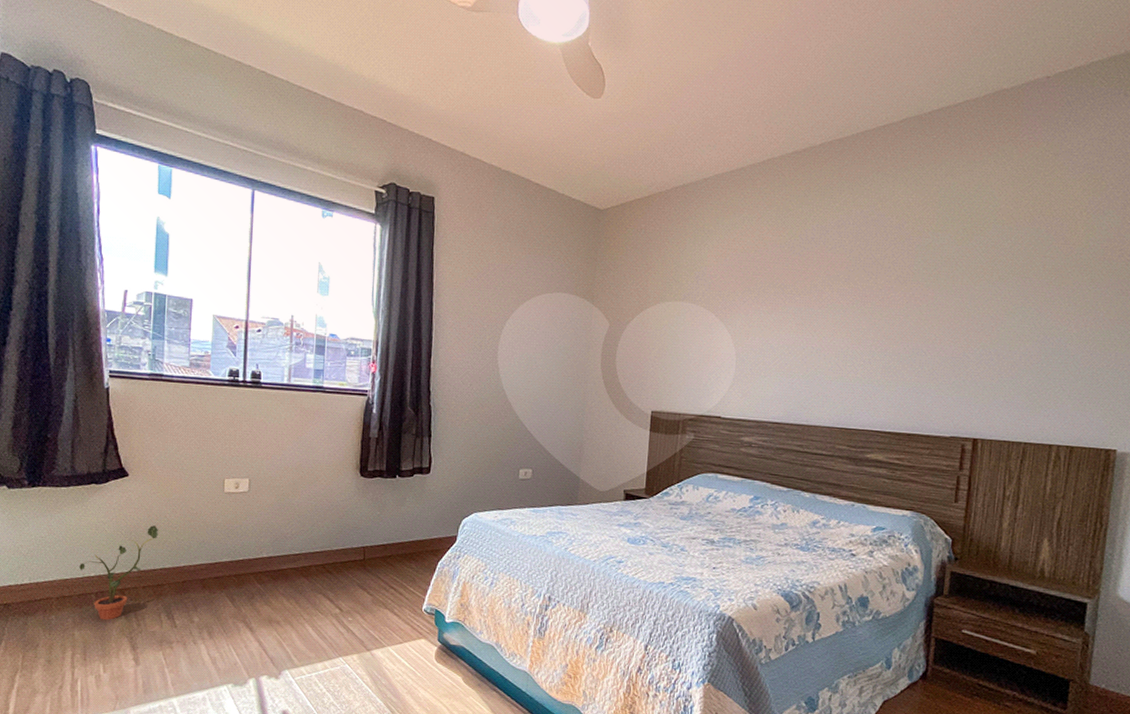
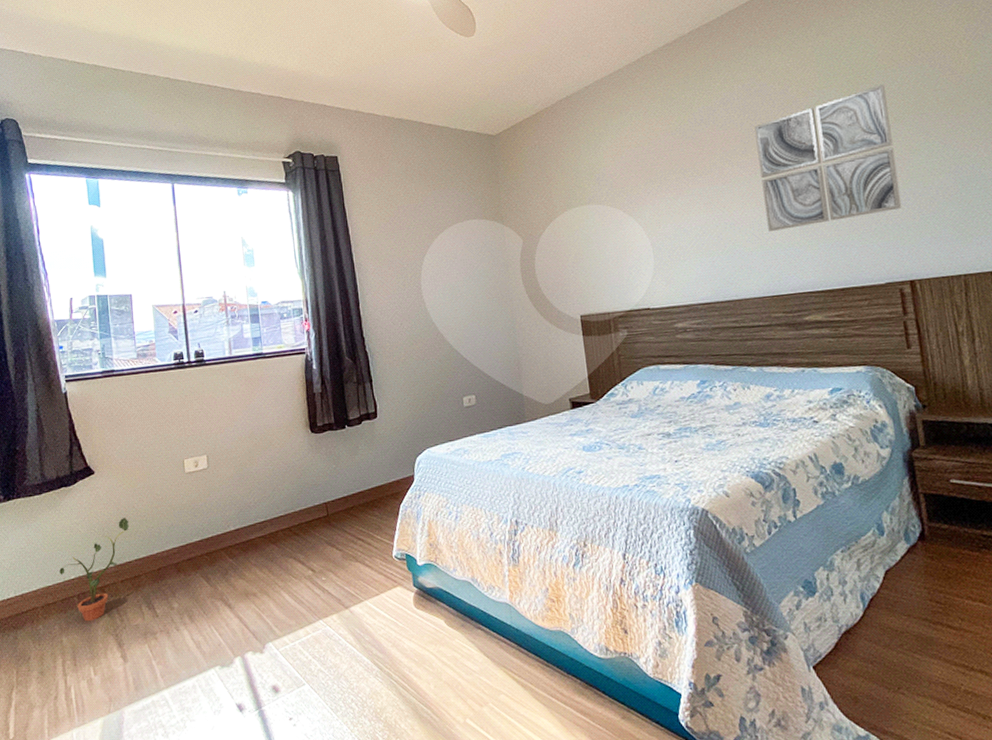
wall art: none [852,239,998,368] -> present [754,83,902,231]

